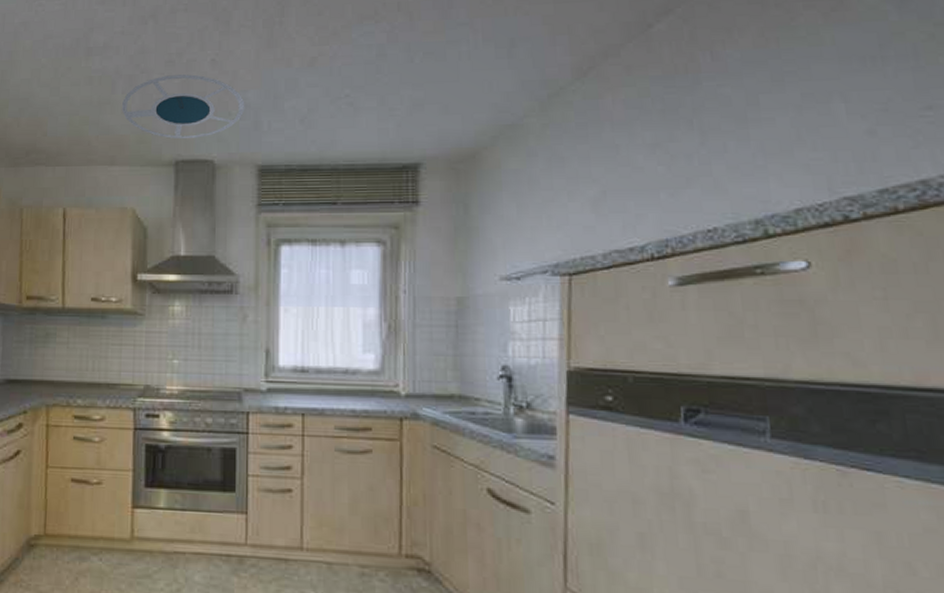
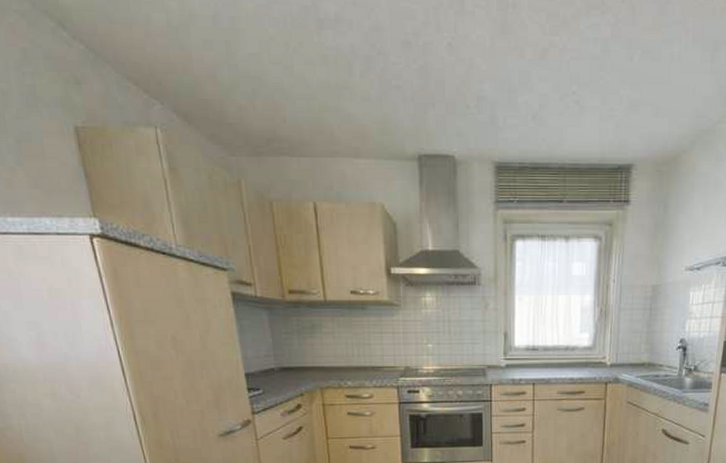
ceiling lamp: present [122,74,245,139] -> none [361,59,482,132]

